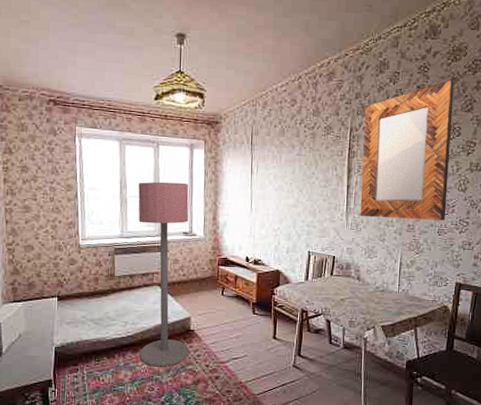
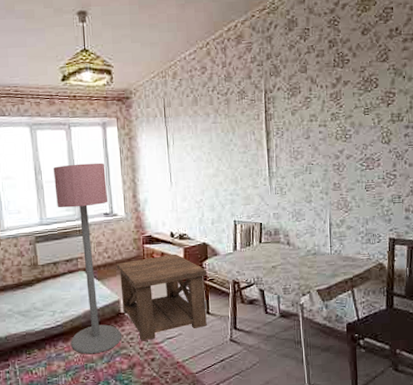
side table: none [191,278,278,359] -> present [117,254,208,341]
home mirror: present [360,79,455,220] -> none [277,30,372,180]

